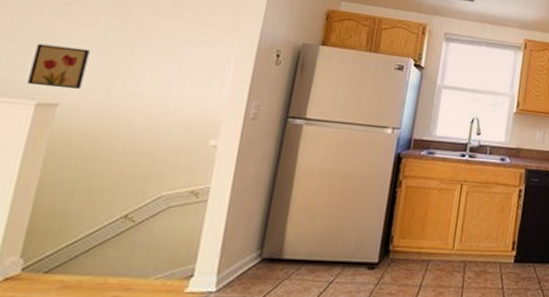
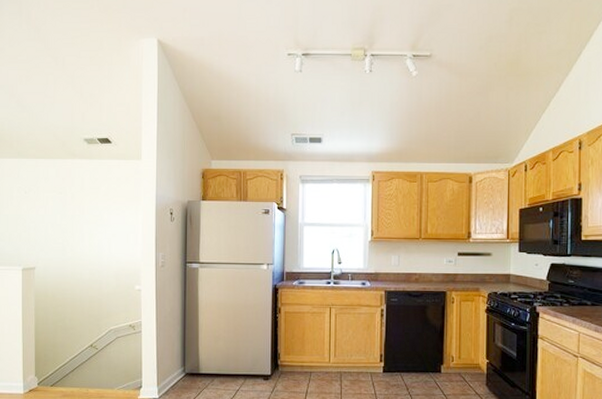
wall art: present [27,43,90,90] -> none [14,225,46,256]

